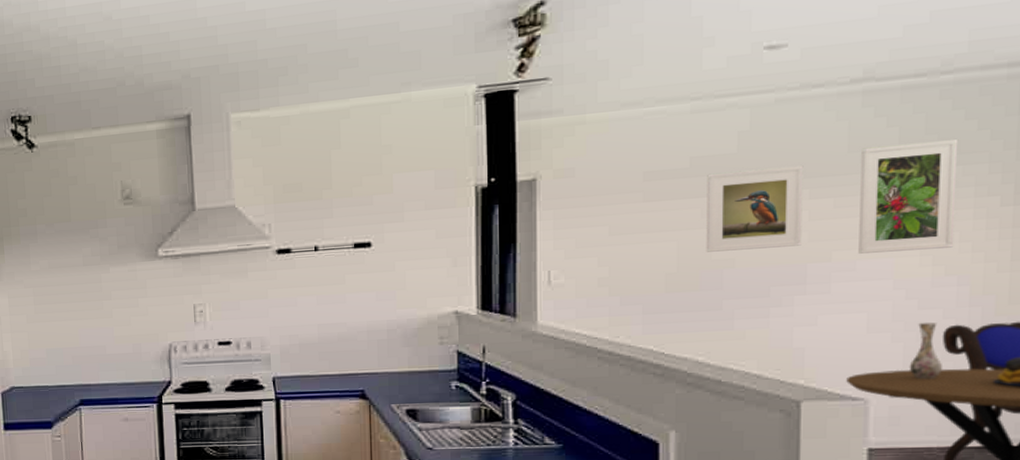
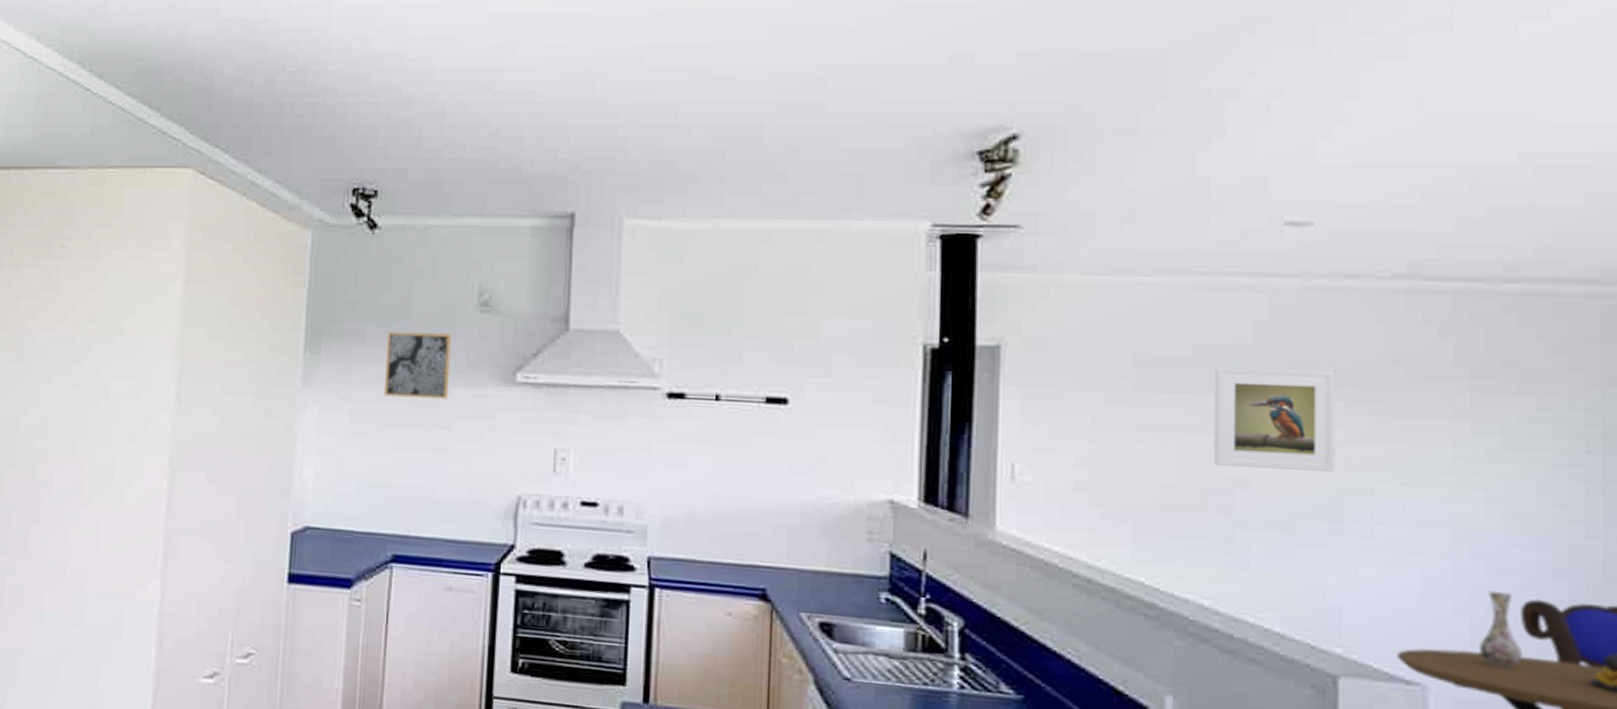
wall art: none [54,225,107,281] -> present [384,331,451,400]
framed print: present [858,140,959,254] -> none [1408,359,1529,498]

